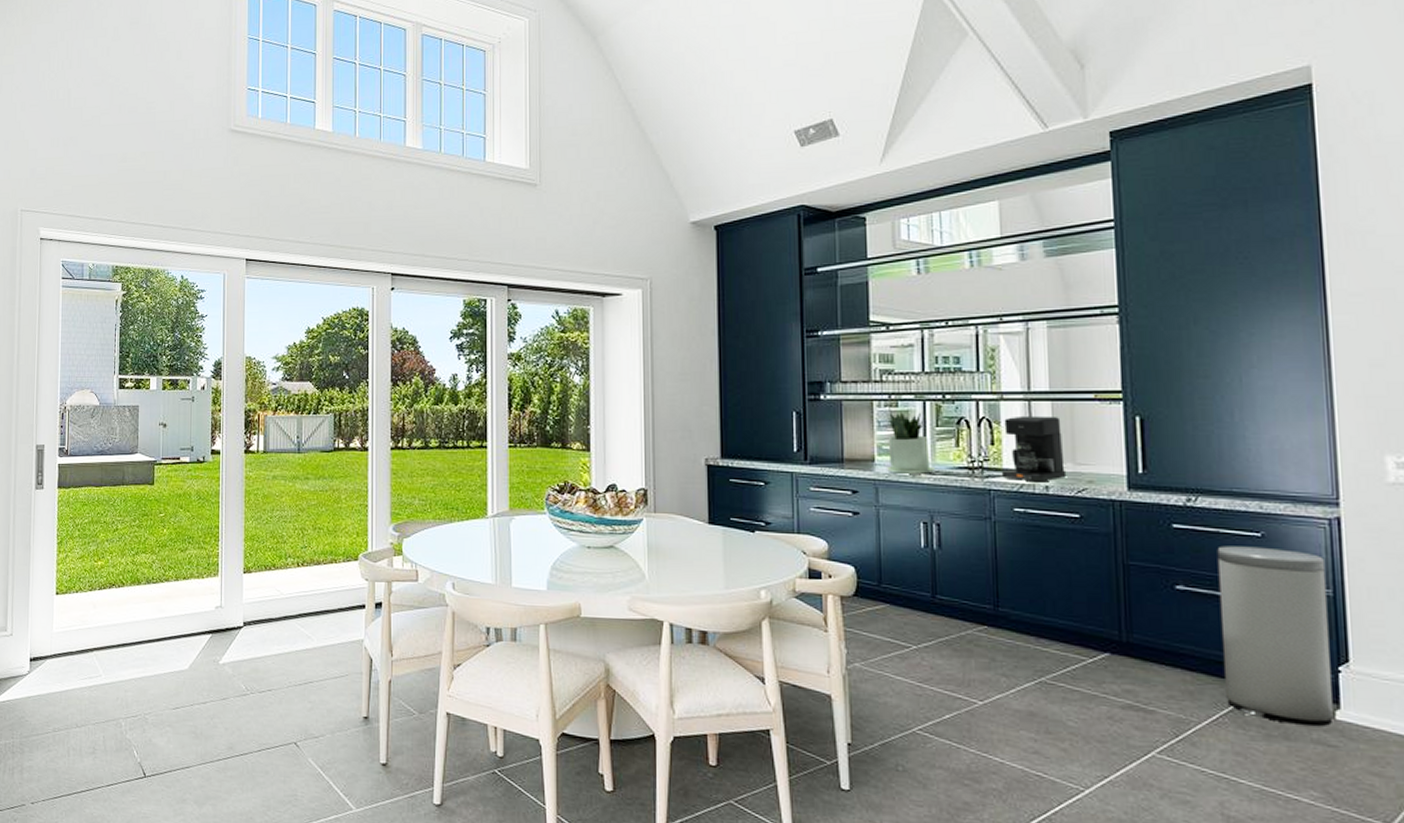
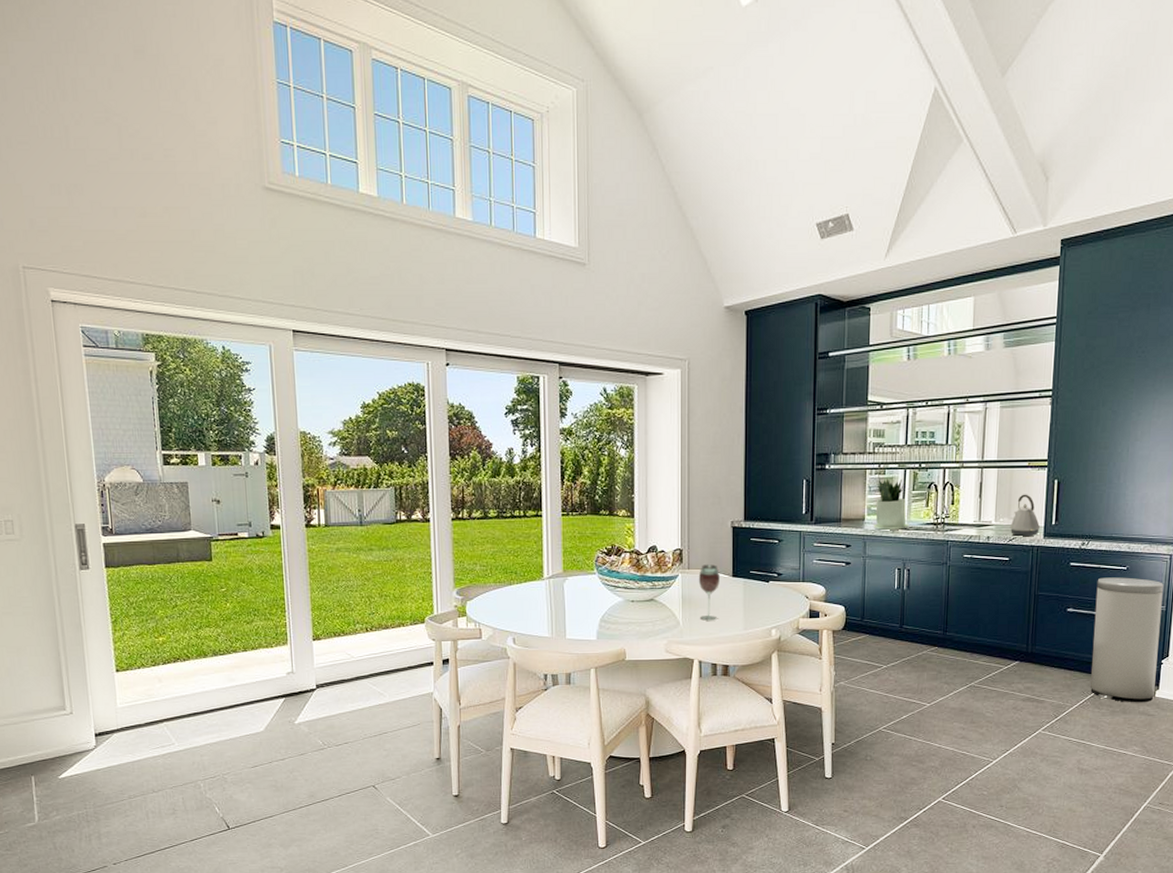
wineglass: none [667,508,693,576] -> present [698,564,720,621]
coffee maker: present [1001,415,1067,482] -> none [957,480,1003,534]
kettle: none [1076,433,1122,488] -> present [1009,494,1041,537]

